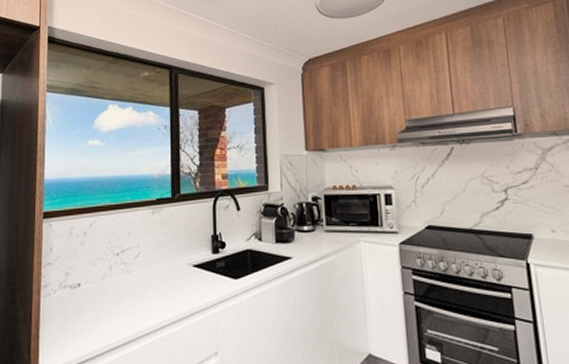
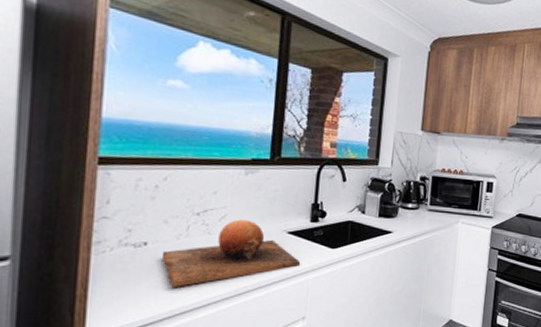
chopping board: none [92,256,208,325] -> present [161,219,301,287]

